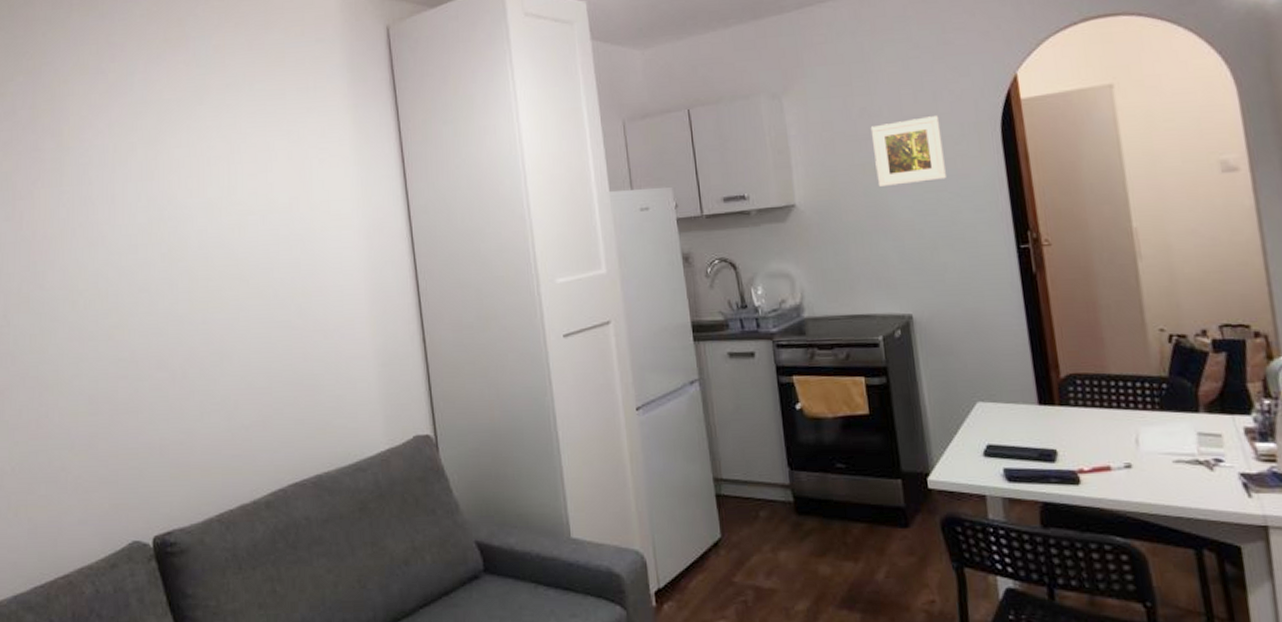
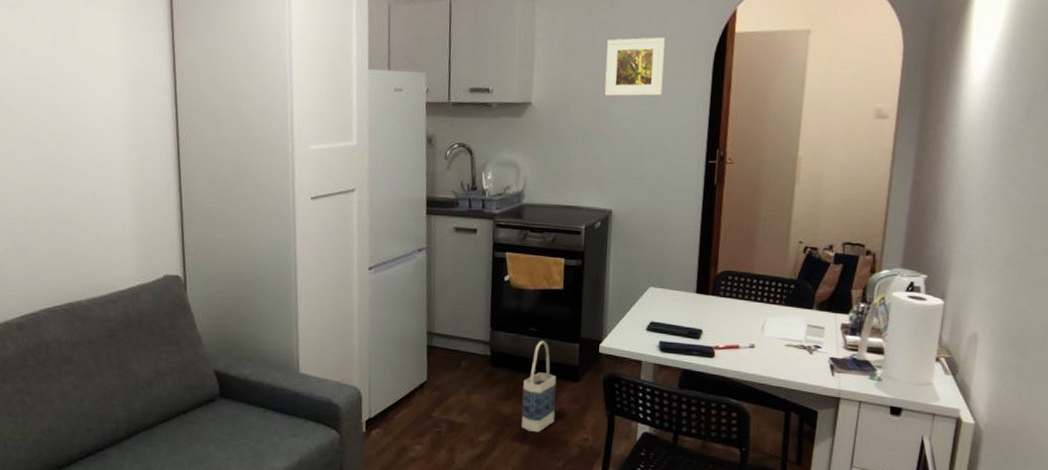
bag: none [839,479,888,596] -> present [521,341,557,433]

